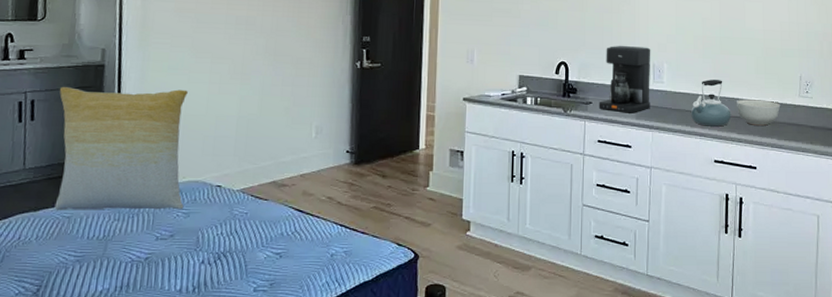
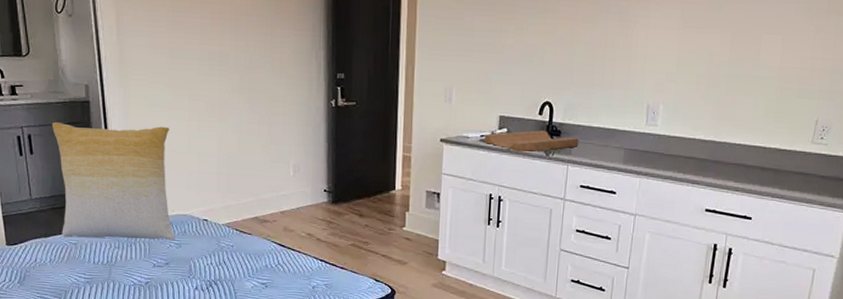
cutting board: none [505,88,594,110] -> present [484,130,579,152]
coffee maker: present [598,45,651,113] -> none [583,83,647,158]
kettle: present [691,79,732,127] -> none [685,123,731,174]
bowl: present [737,99,781,126] -> none [737,145,789,174]

